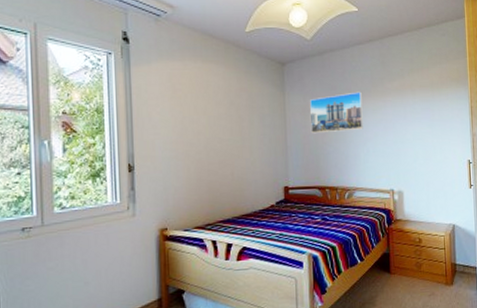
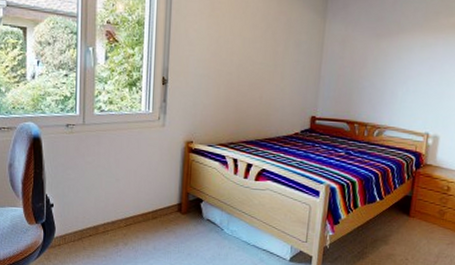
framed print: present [310,91,363,134] -> none [348,25,412,67]

